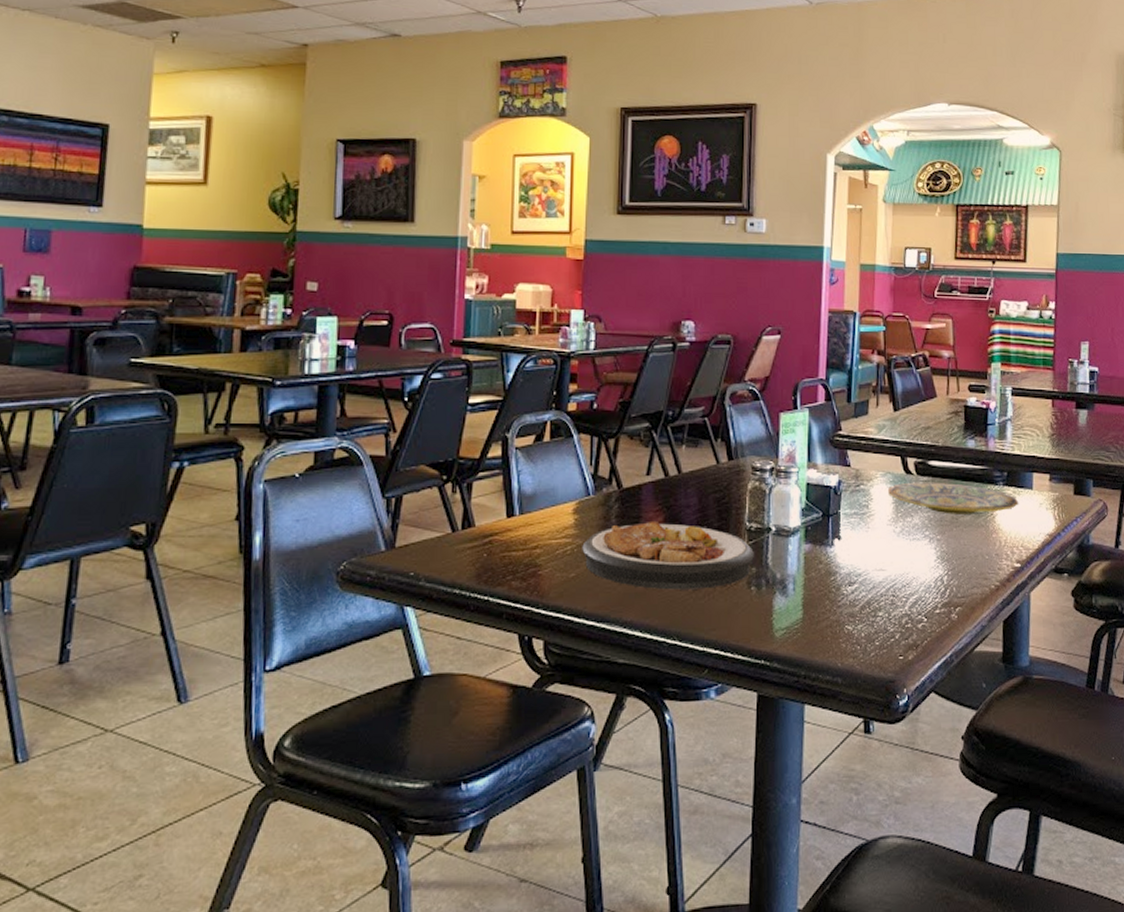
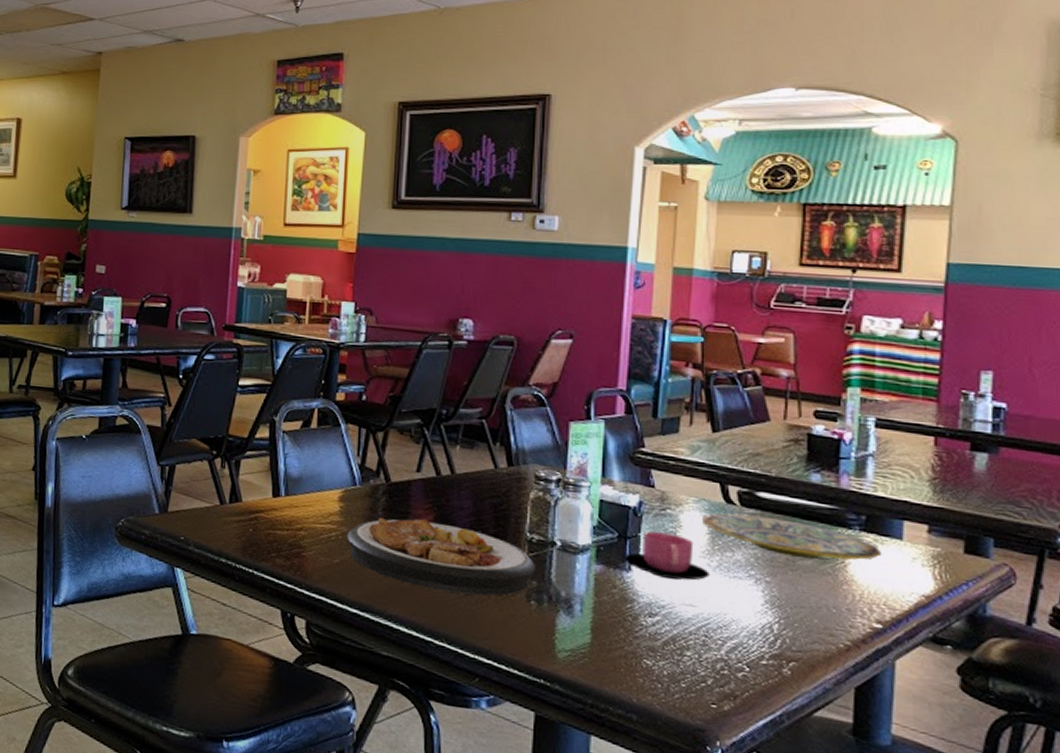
cup: none [827,507,895,548] -> present [623,531,710,581]

